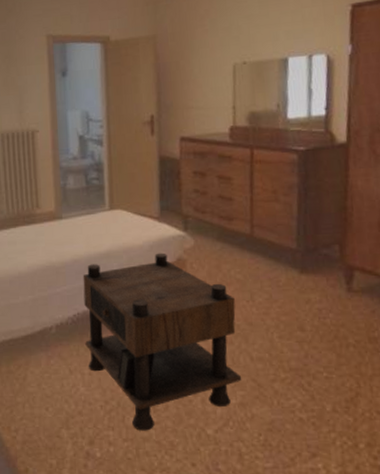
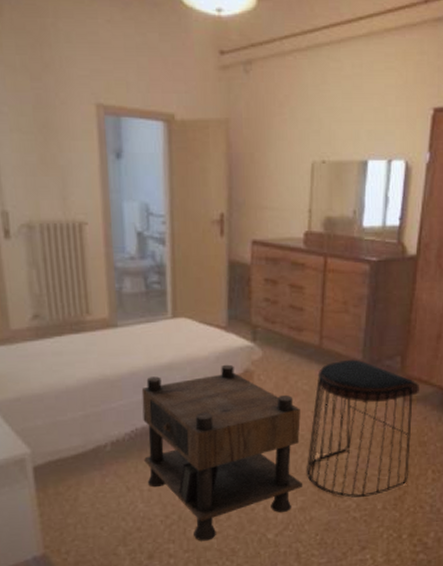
stool: none [243,248,365,397] -> present [305,359,420,498]

